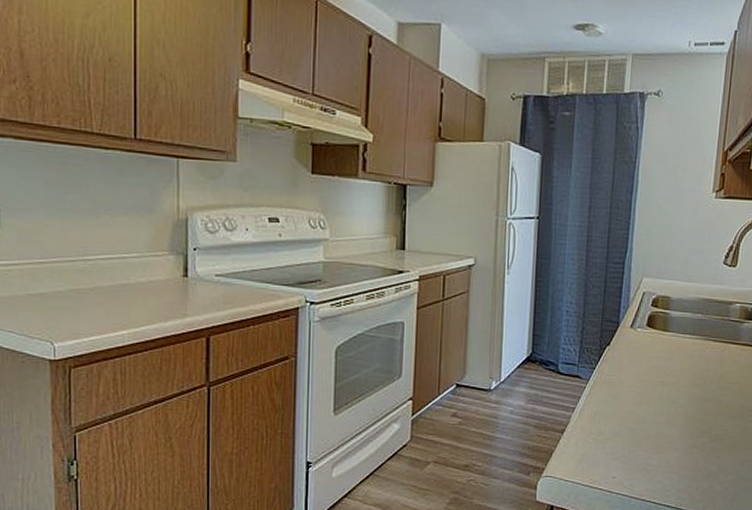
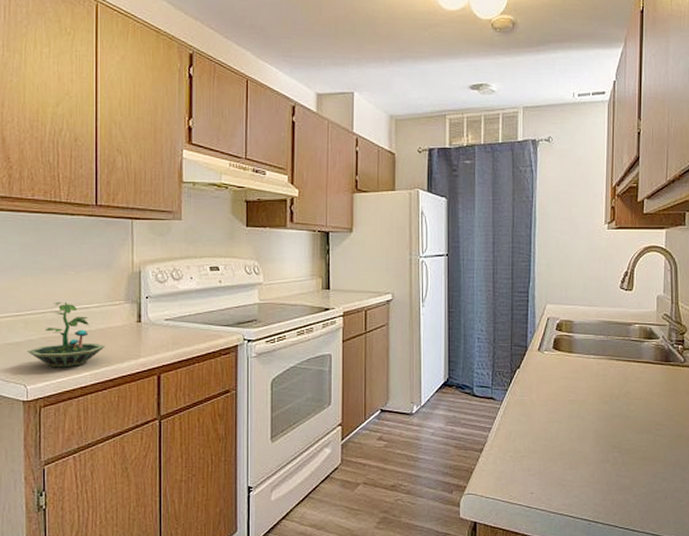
terrarium: none [53,249,146,325] -> present [26,301,105,368]

